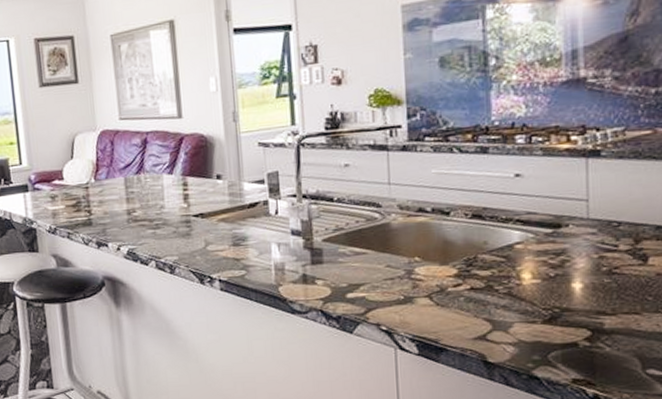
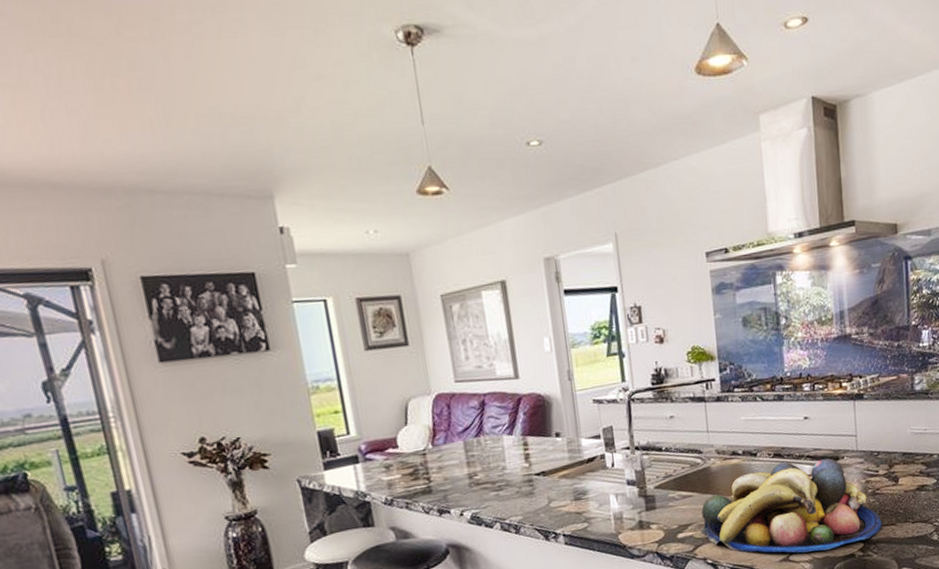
fruit bowl: none [376,224,620,334] -> present [701,458,882,553]

